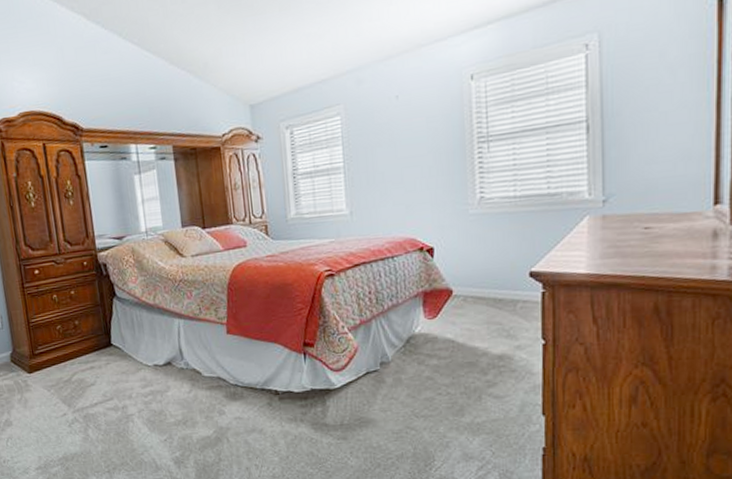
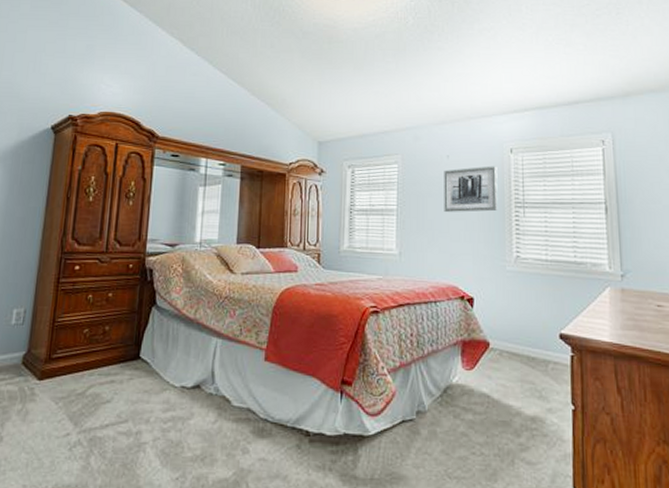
wall art: none [393,98,458,161] -> present [444,166,498,212]

